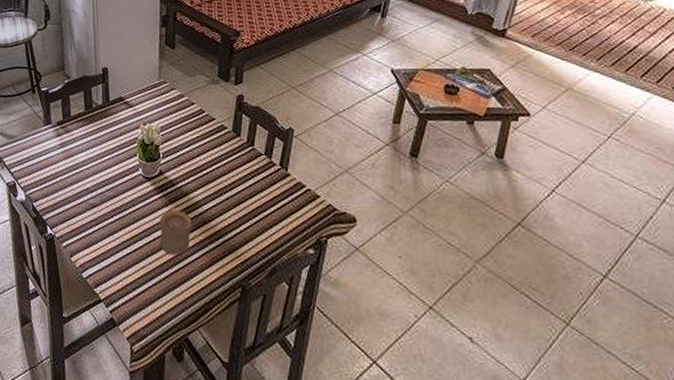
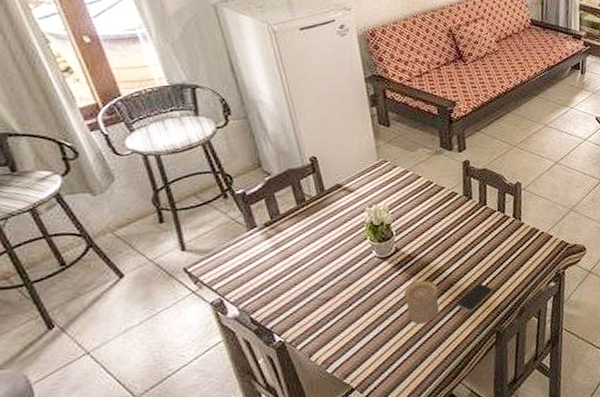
smartphone: none [207,229,246,257] -> present [457,283,493,312]

